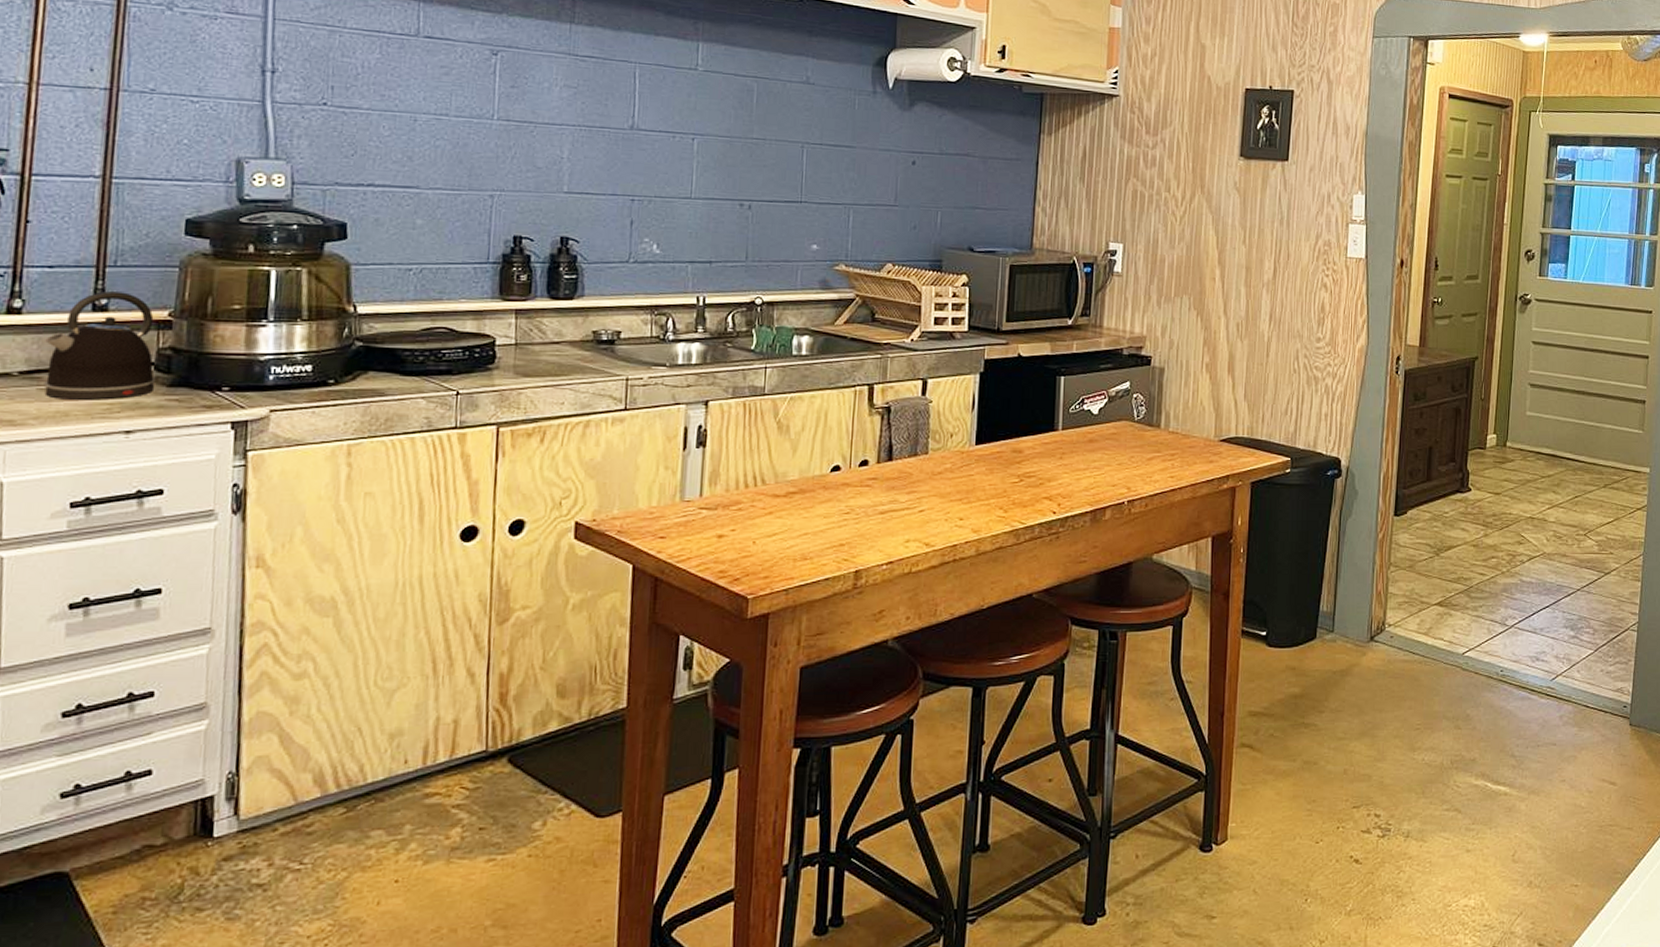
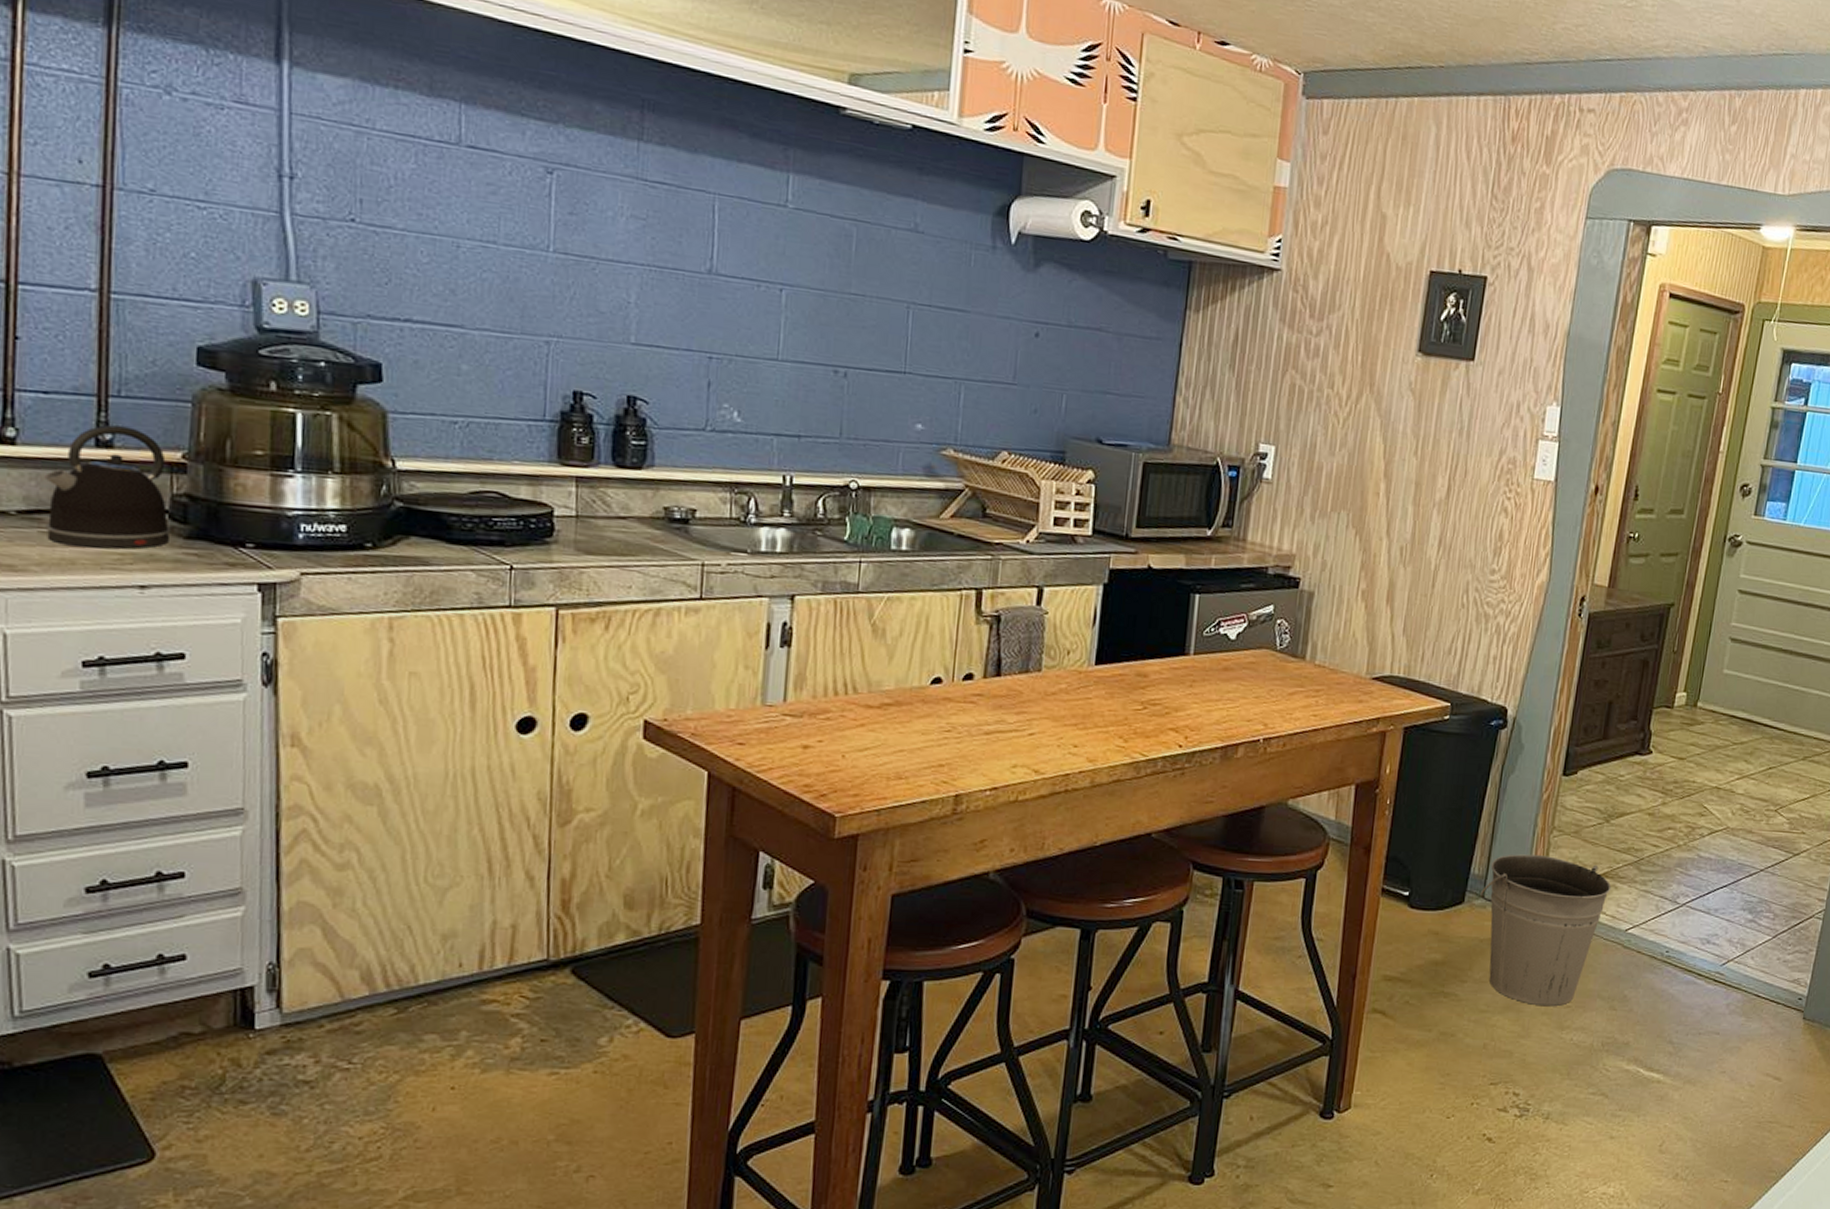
bucket: none [1330,590,1446,729] -> present [1480,854,1611,1006]

